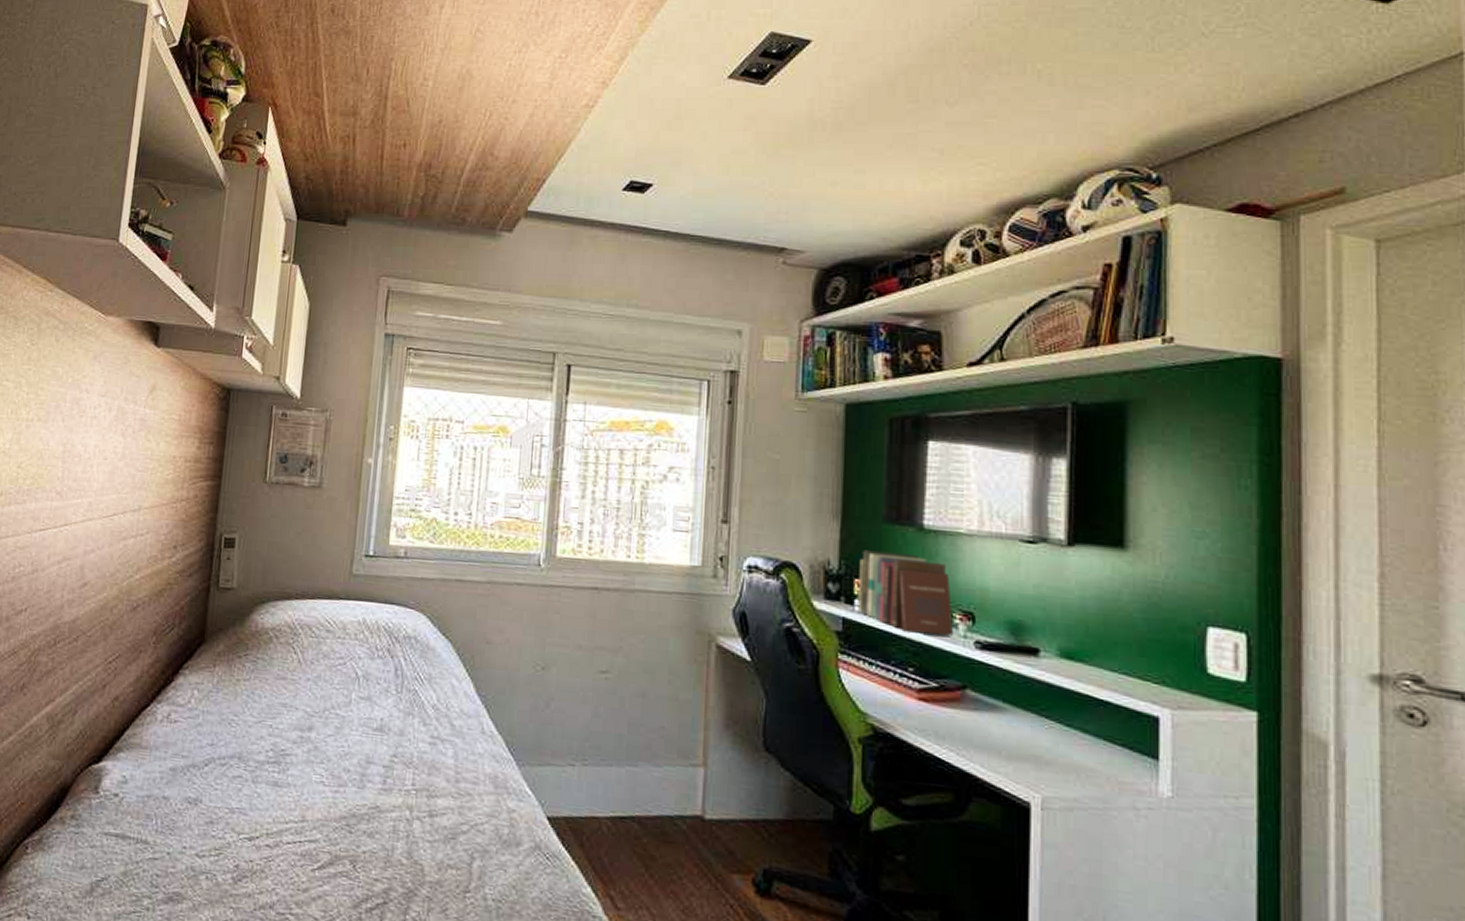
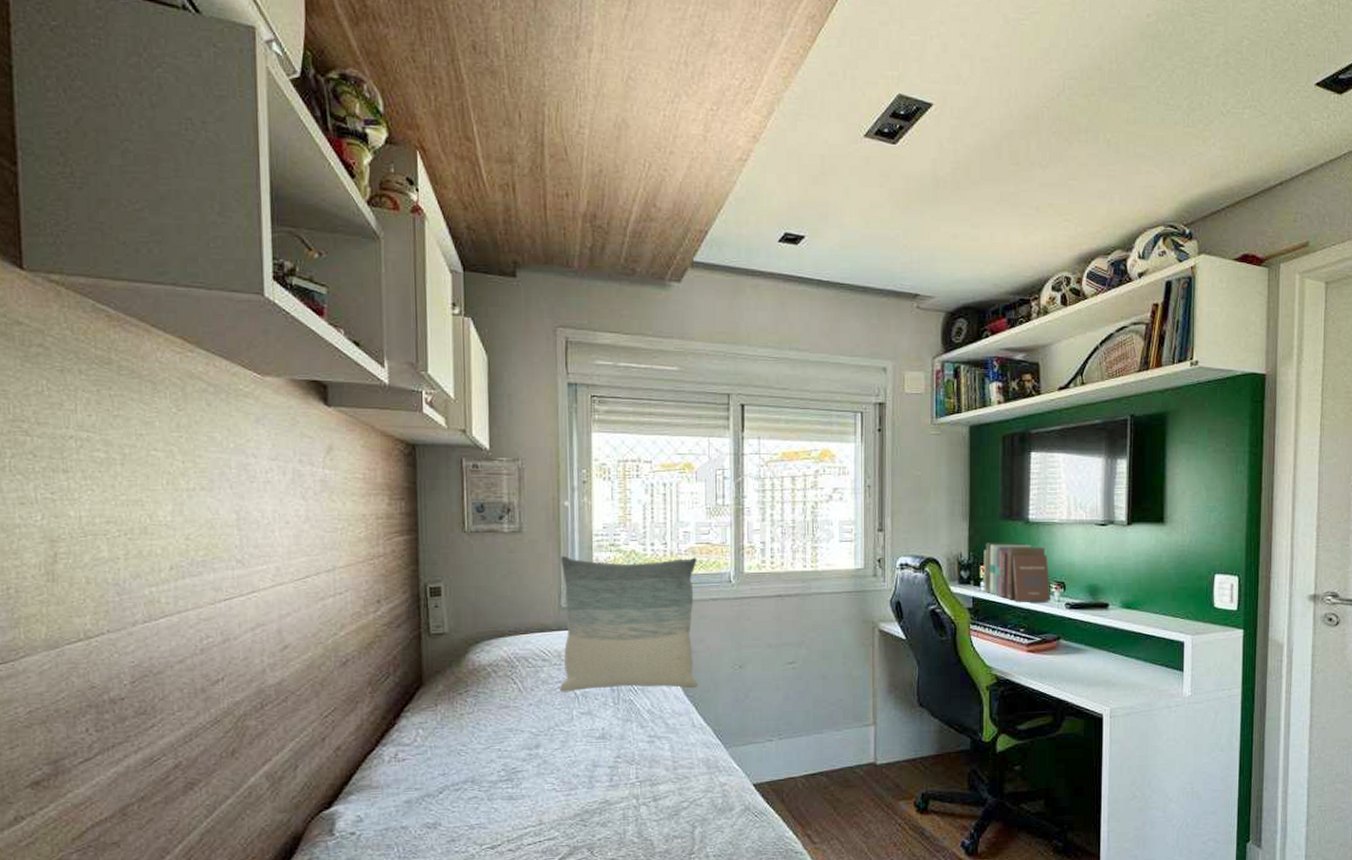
pillow: none [339,517,504,687] -> present [558,555,698,693]

